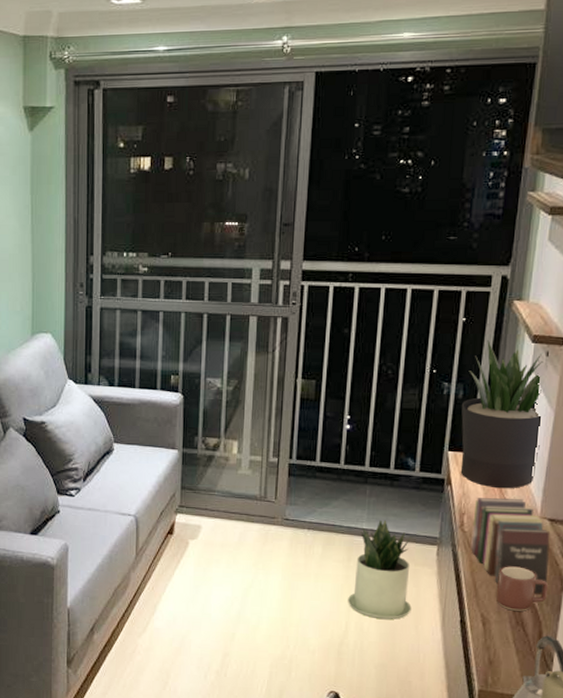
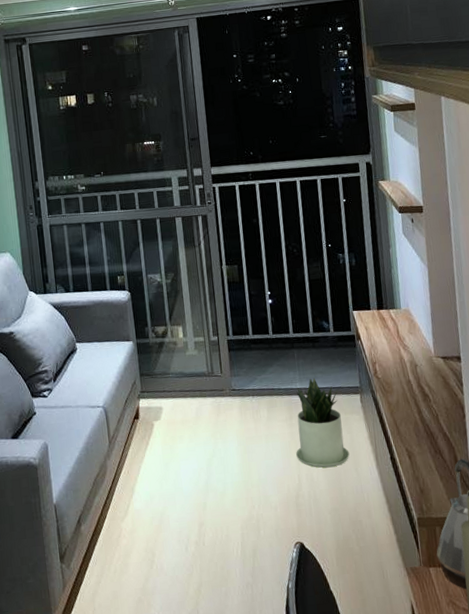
planter: present [460,340,542,488] -> none [356,215,423,337]
books: present [471,498,551,593] -> none [382,342,451,423]
mug: present [496,566,549,611] -> none [412,401,455,442]

